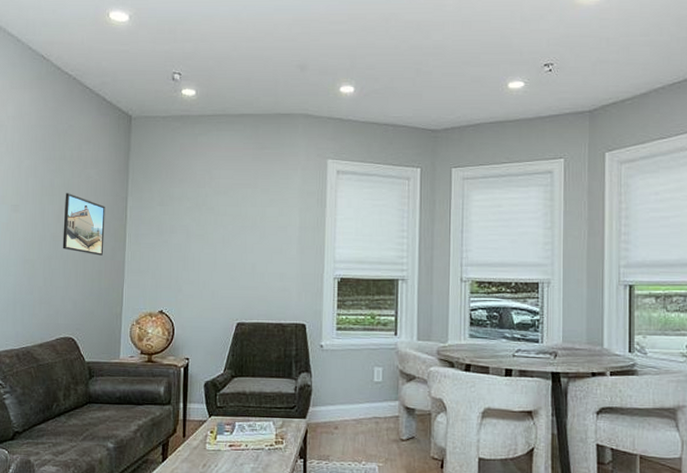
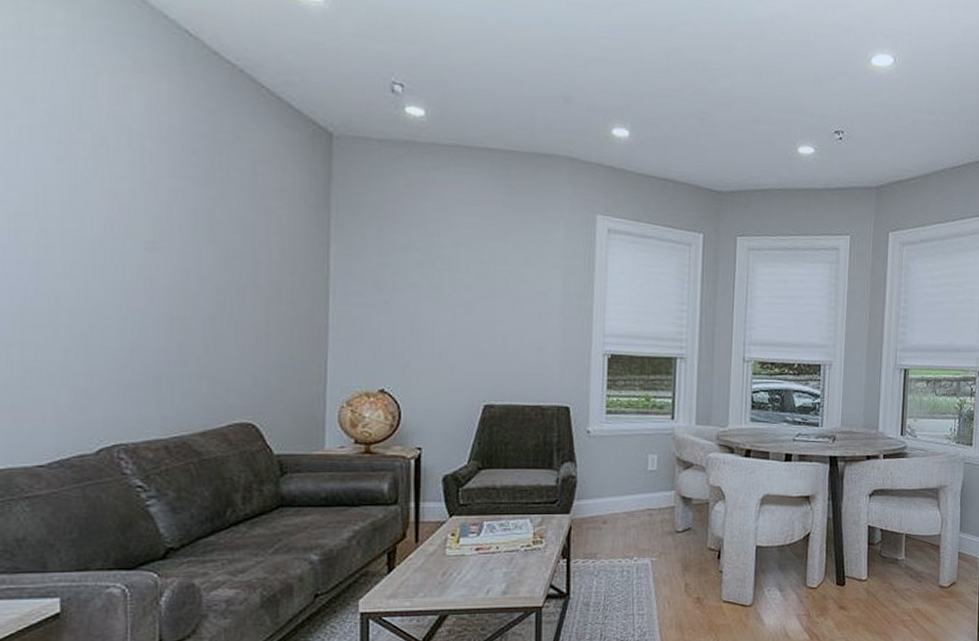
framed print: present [62,193,105,256] -> none [232,230,297,317]

